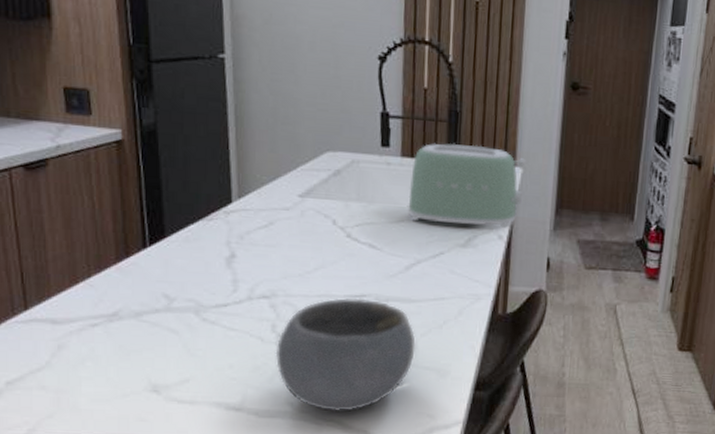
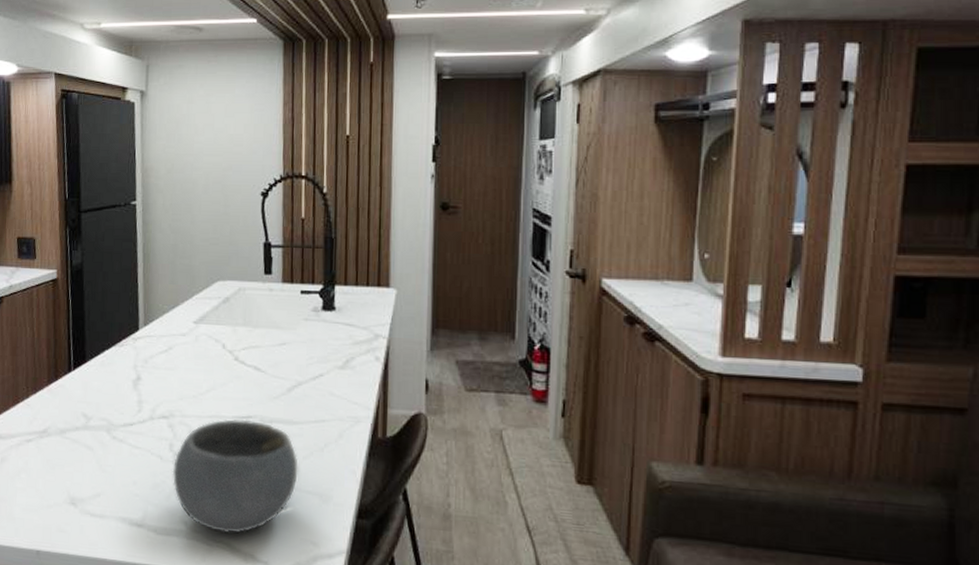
toaster: present [408,143,526,228] -> none [289,267,399,349]

